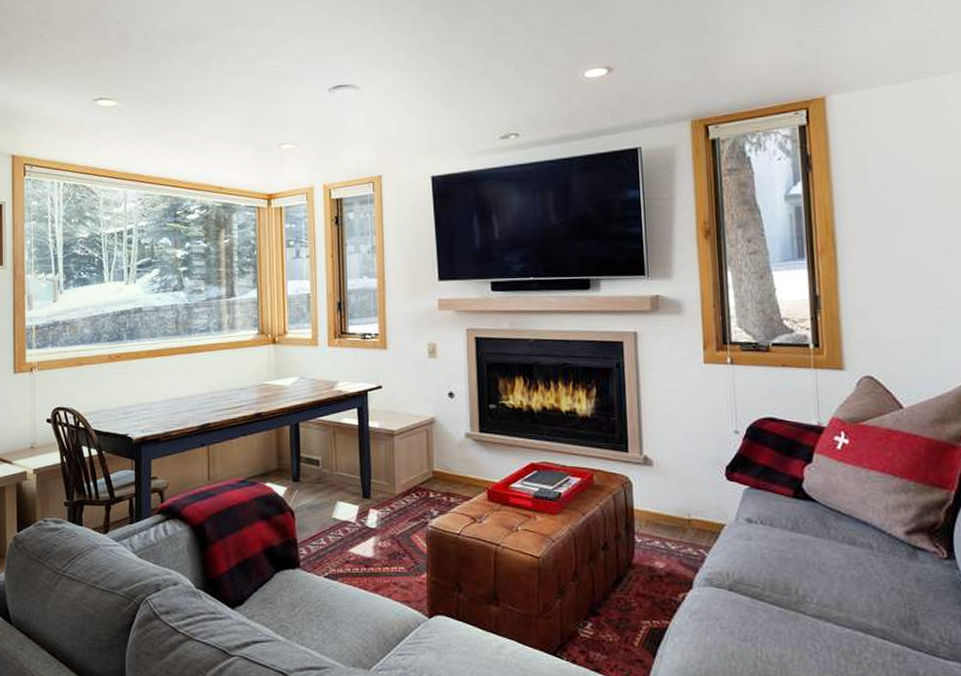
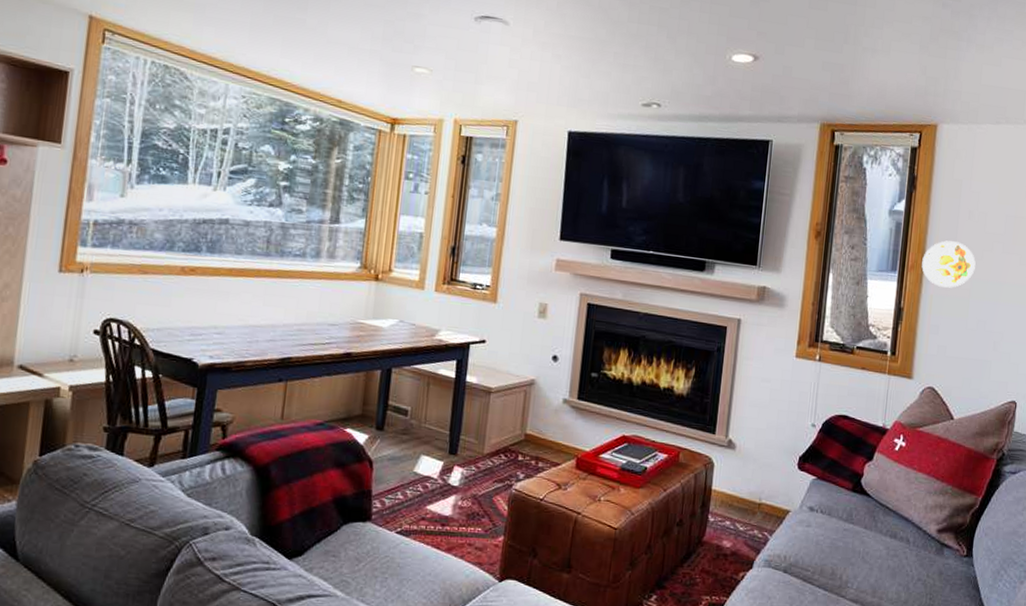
decorative plate: none [833,216,900,267] -> present [921,240,976,288]

